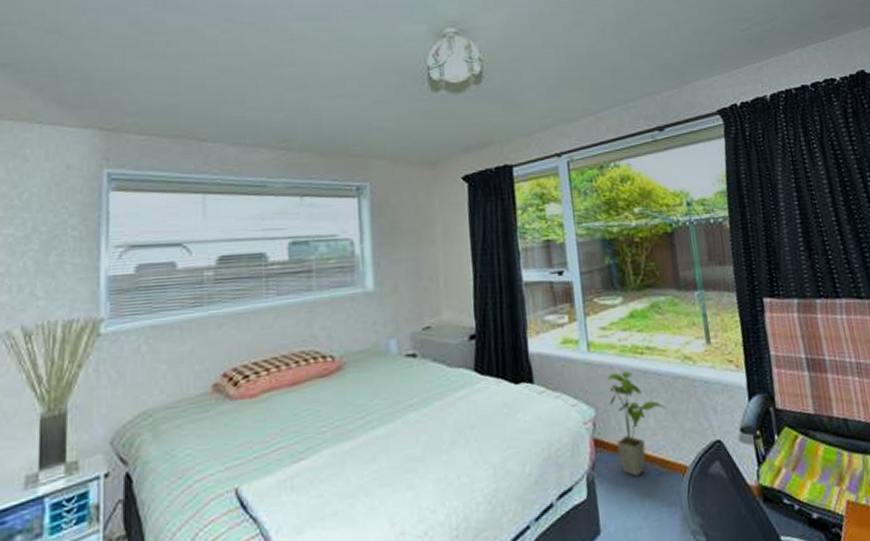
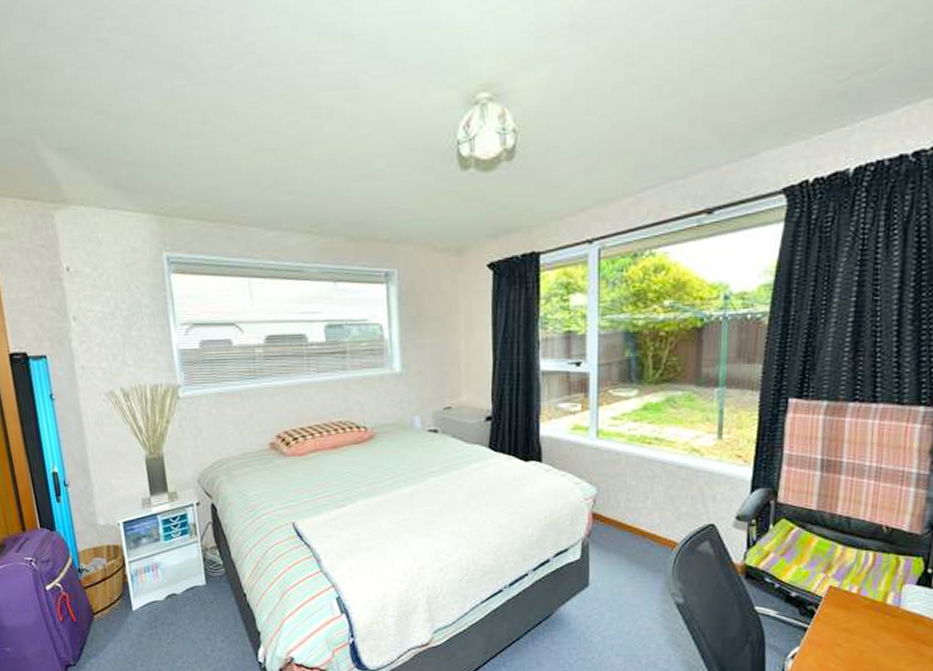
house plant: present [608,371,666,476] -> none [611,458,665,546]

